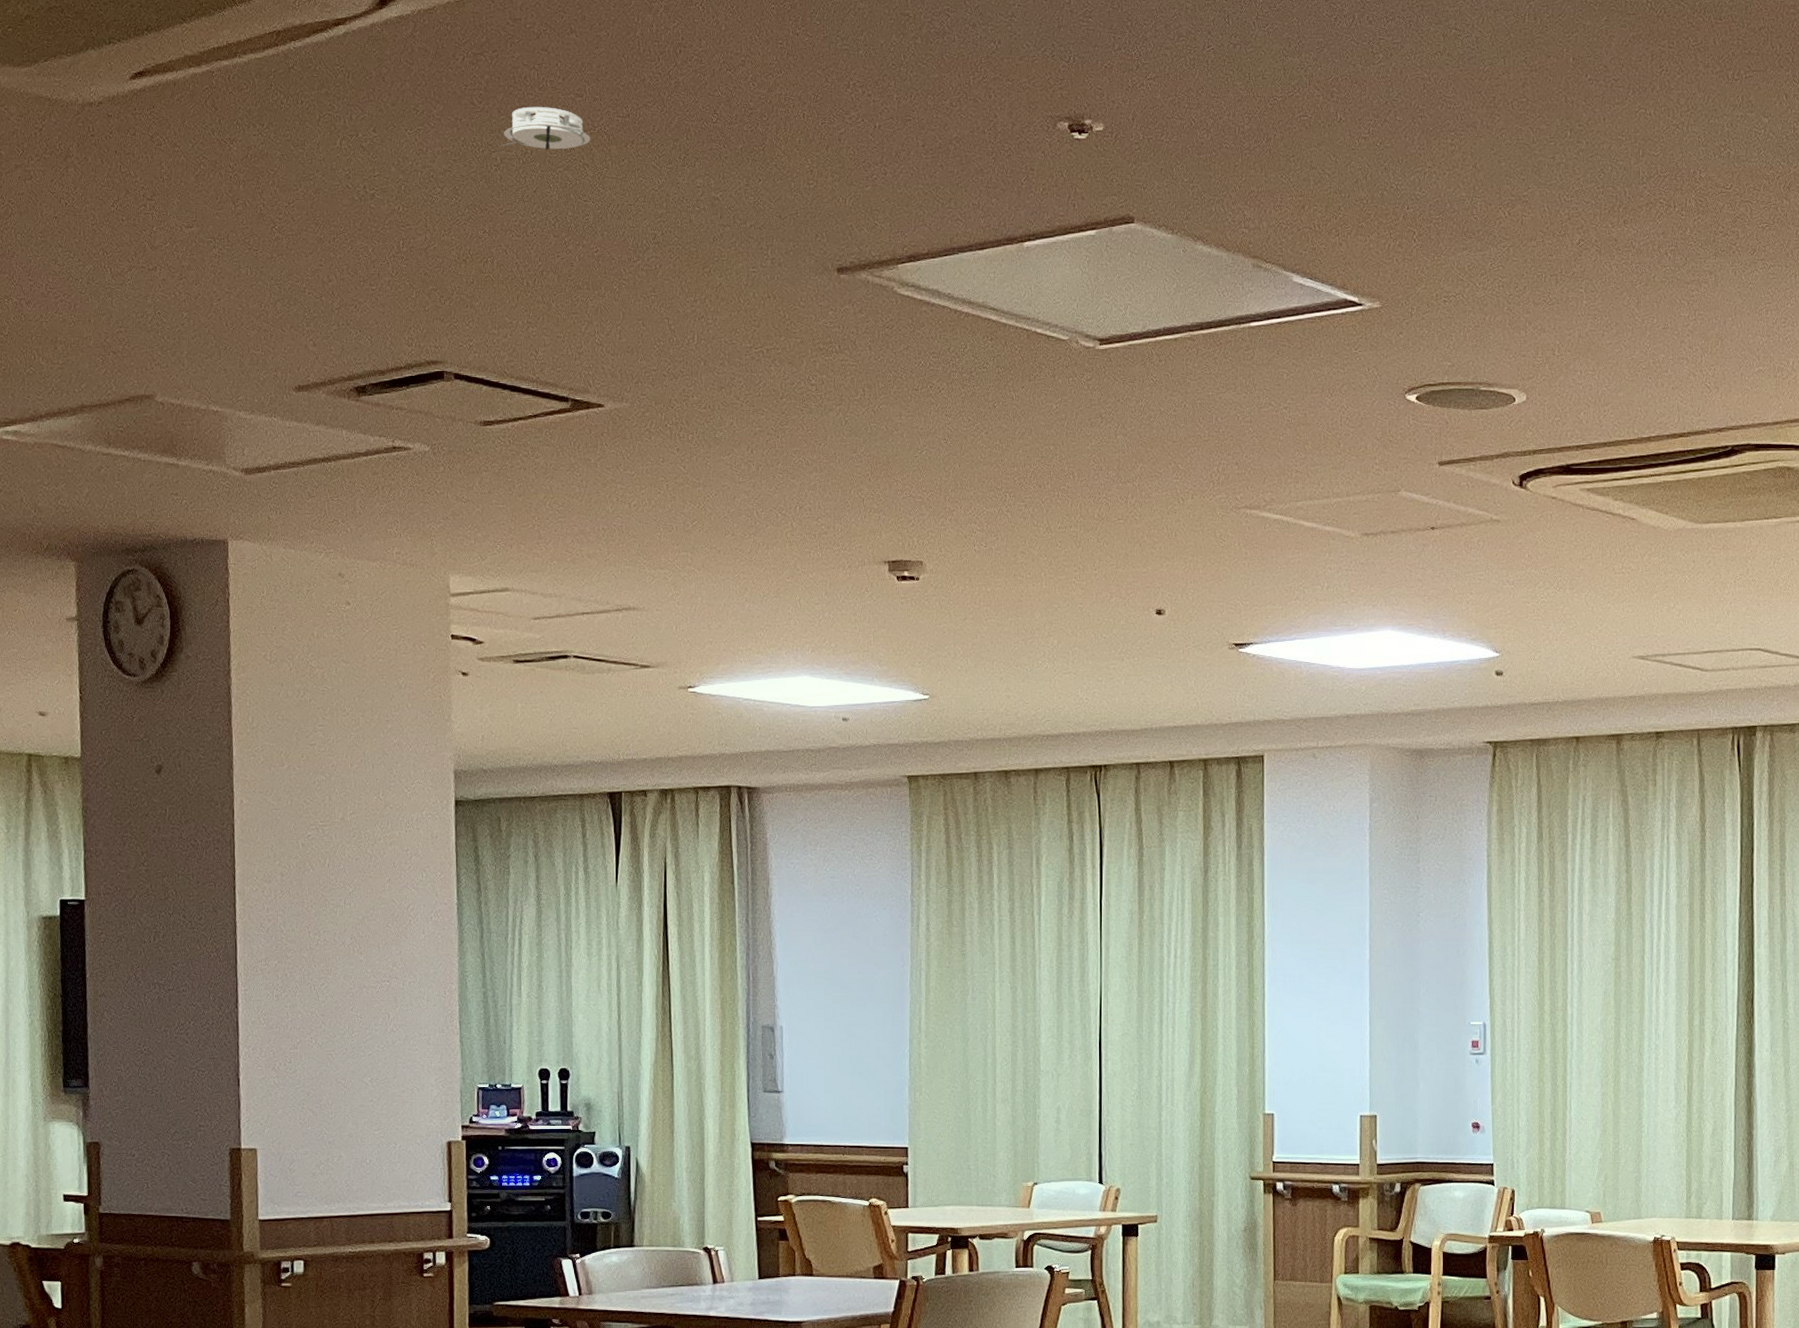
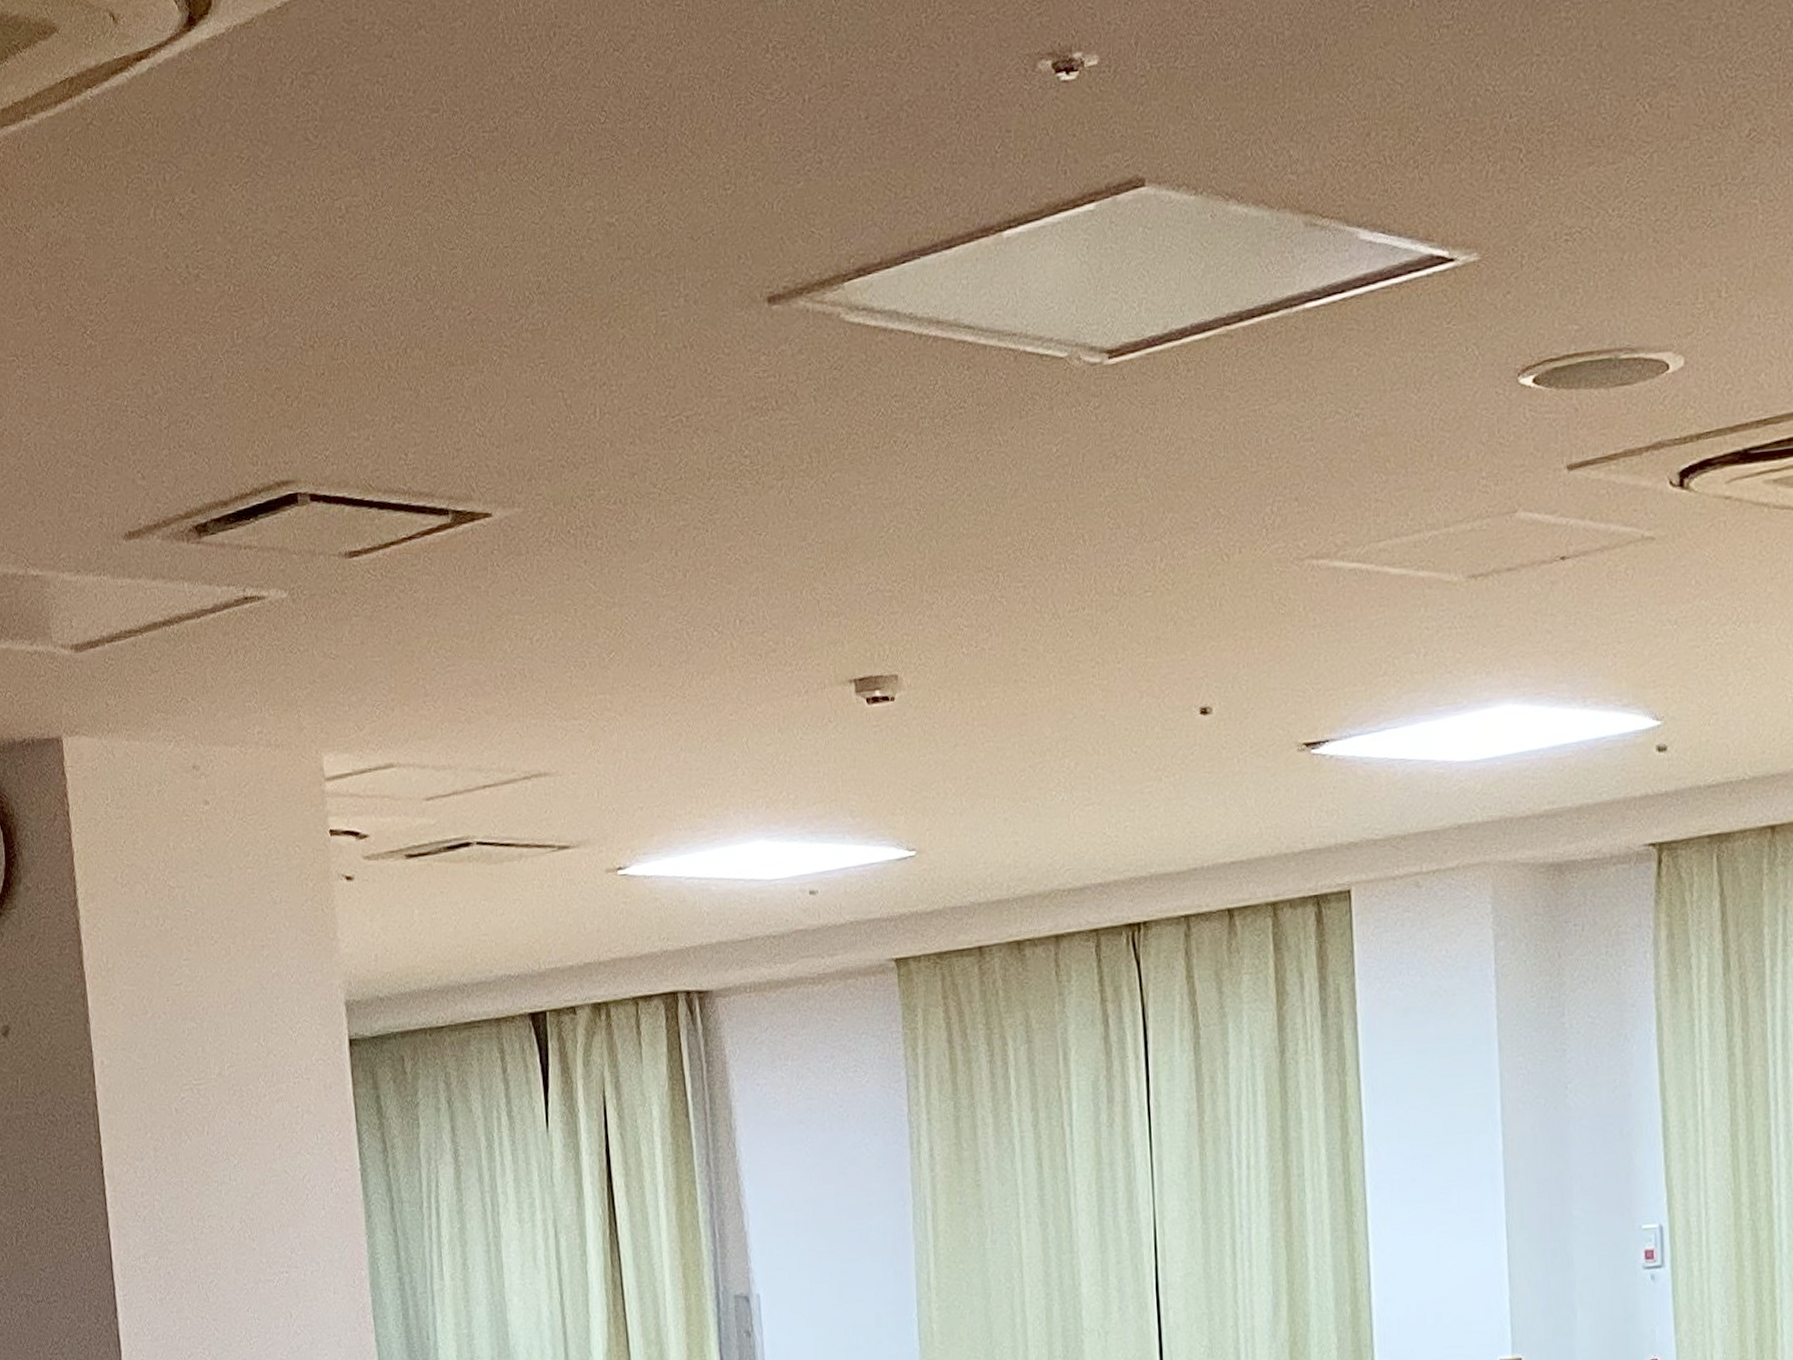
smoke detector: present [500,106,591,150] -> none [344,131,453,191]

